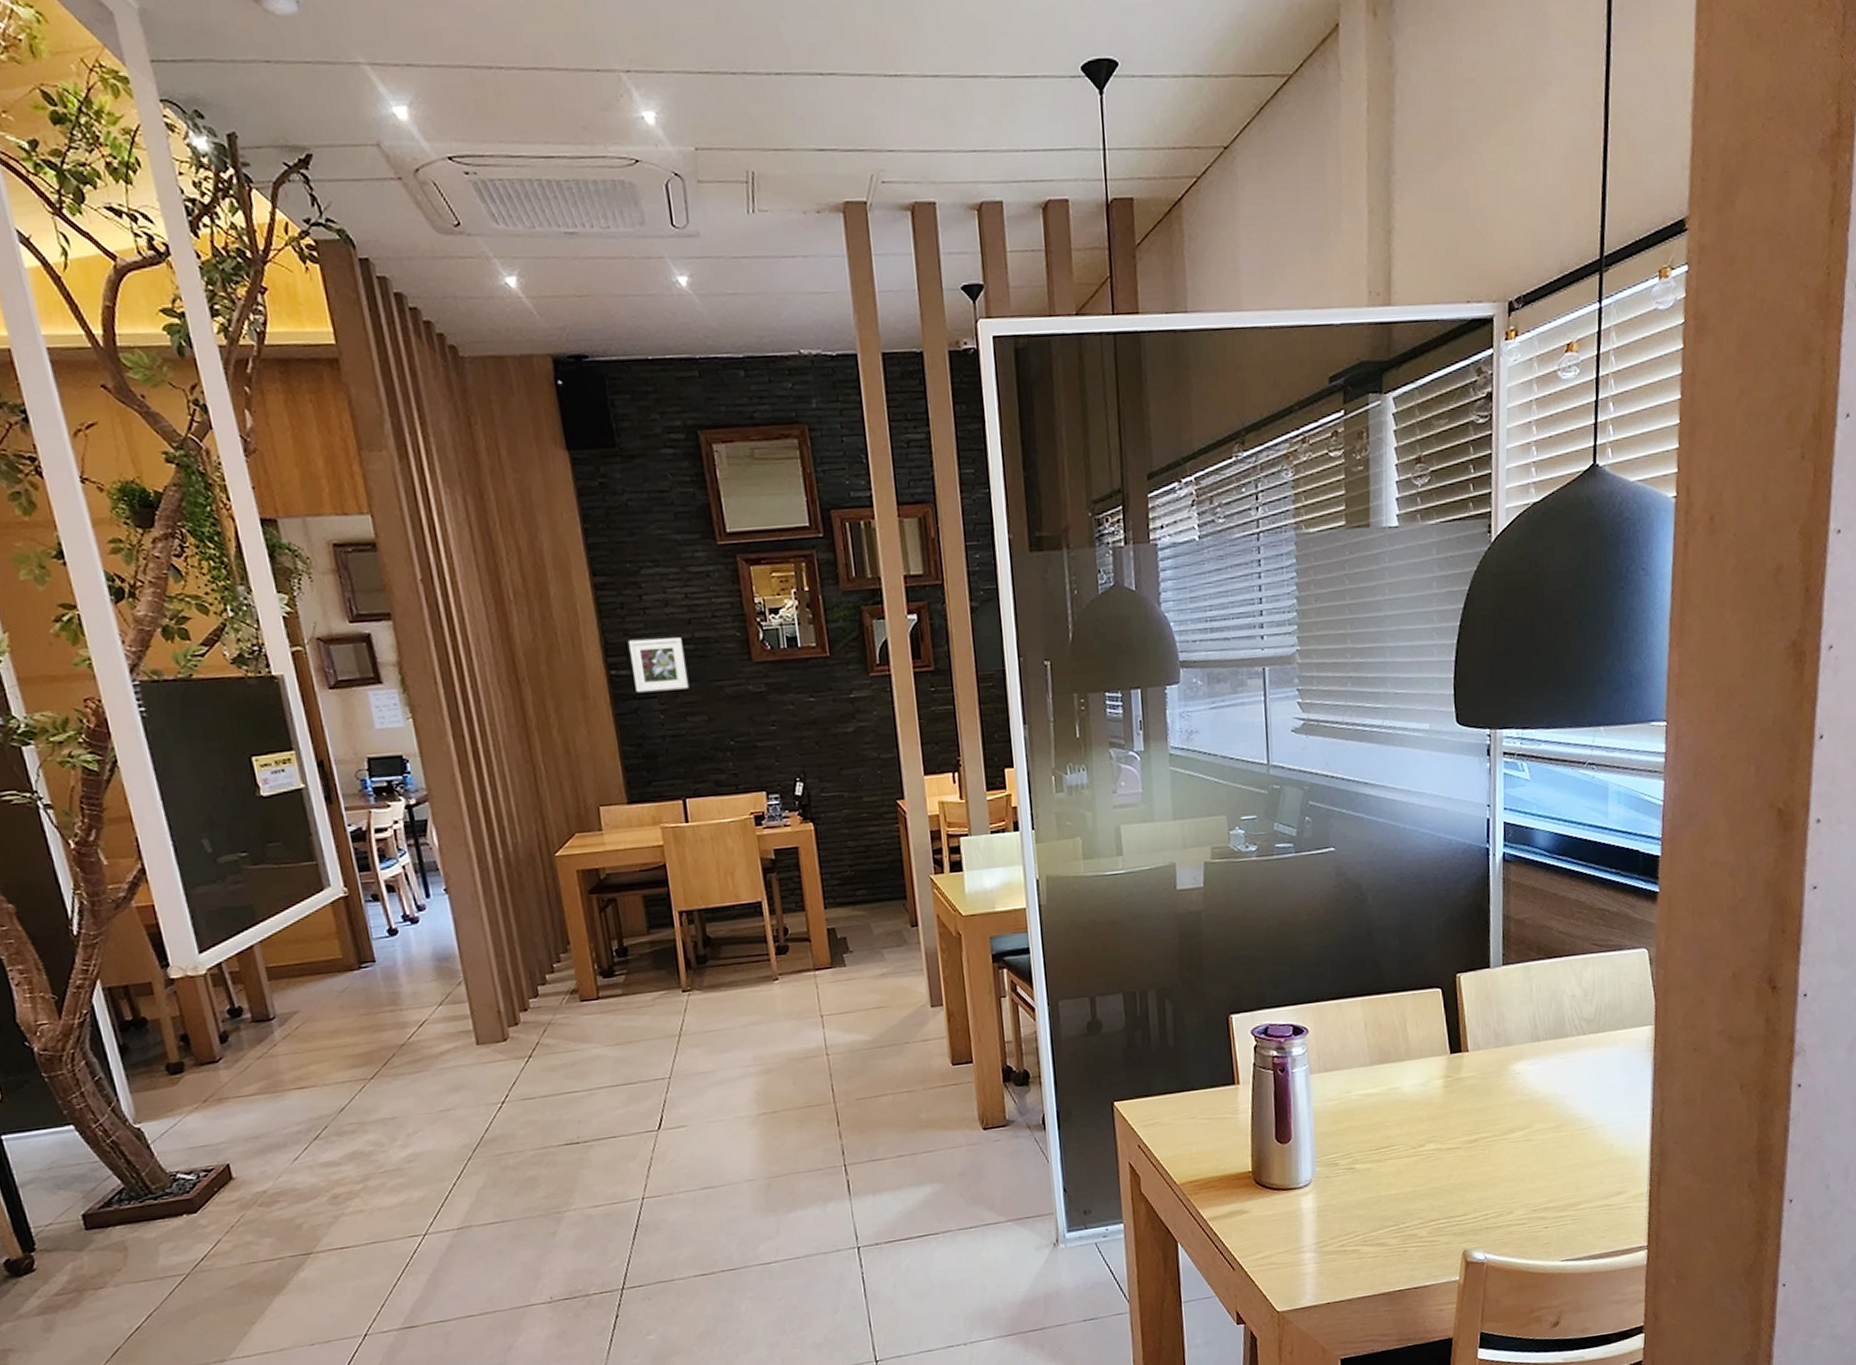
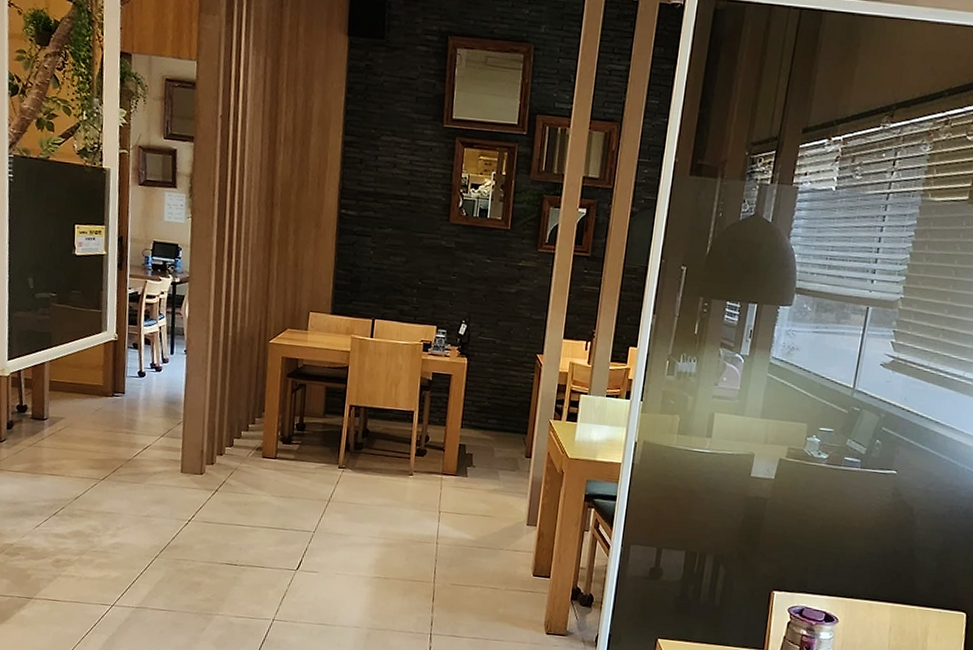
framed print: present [627,637,690,693] -> none [357,188,400,235]

